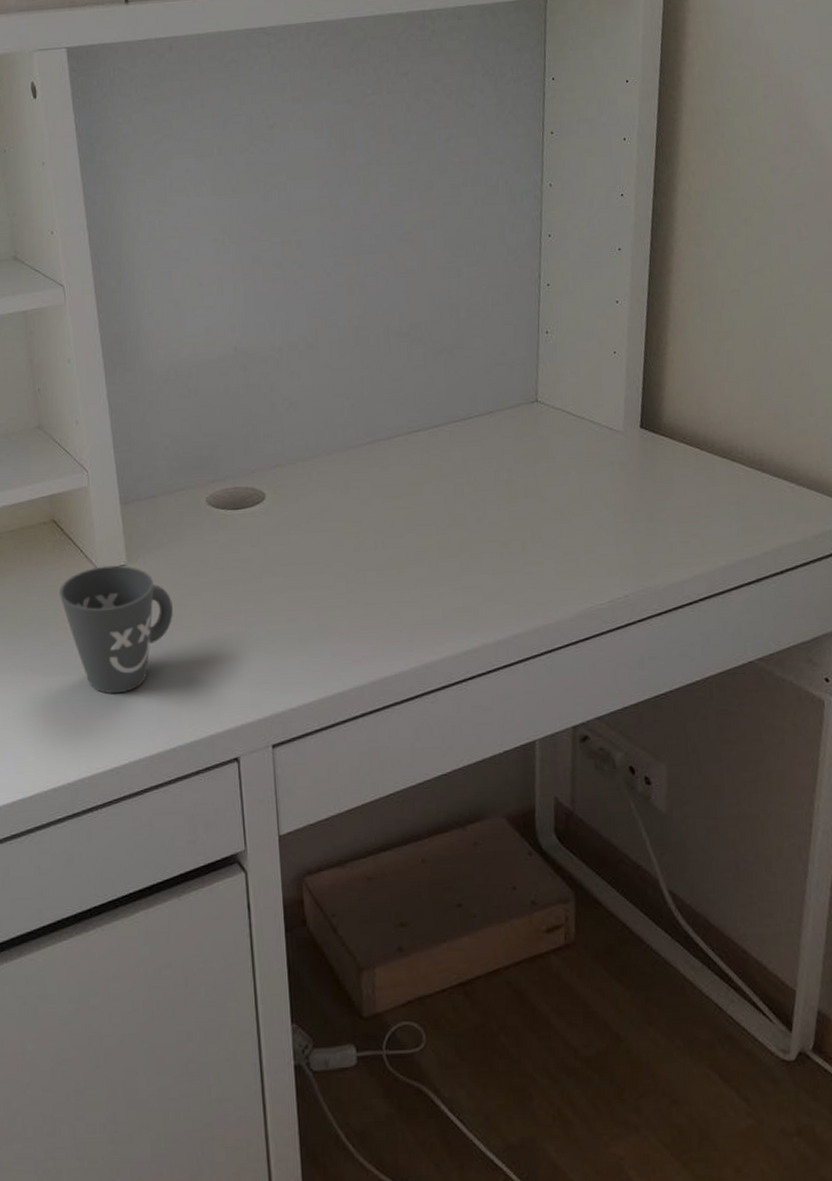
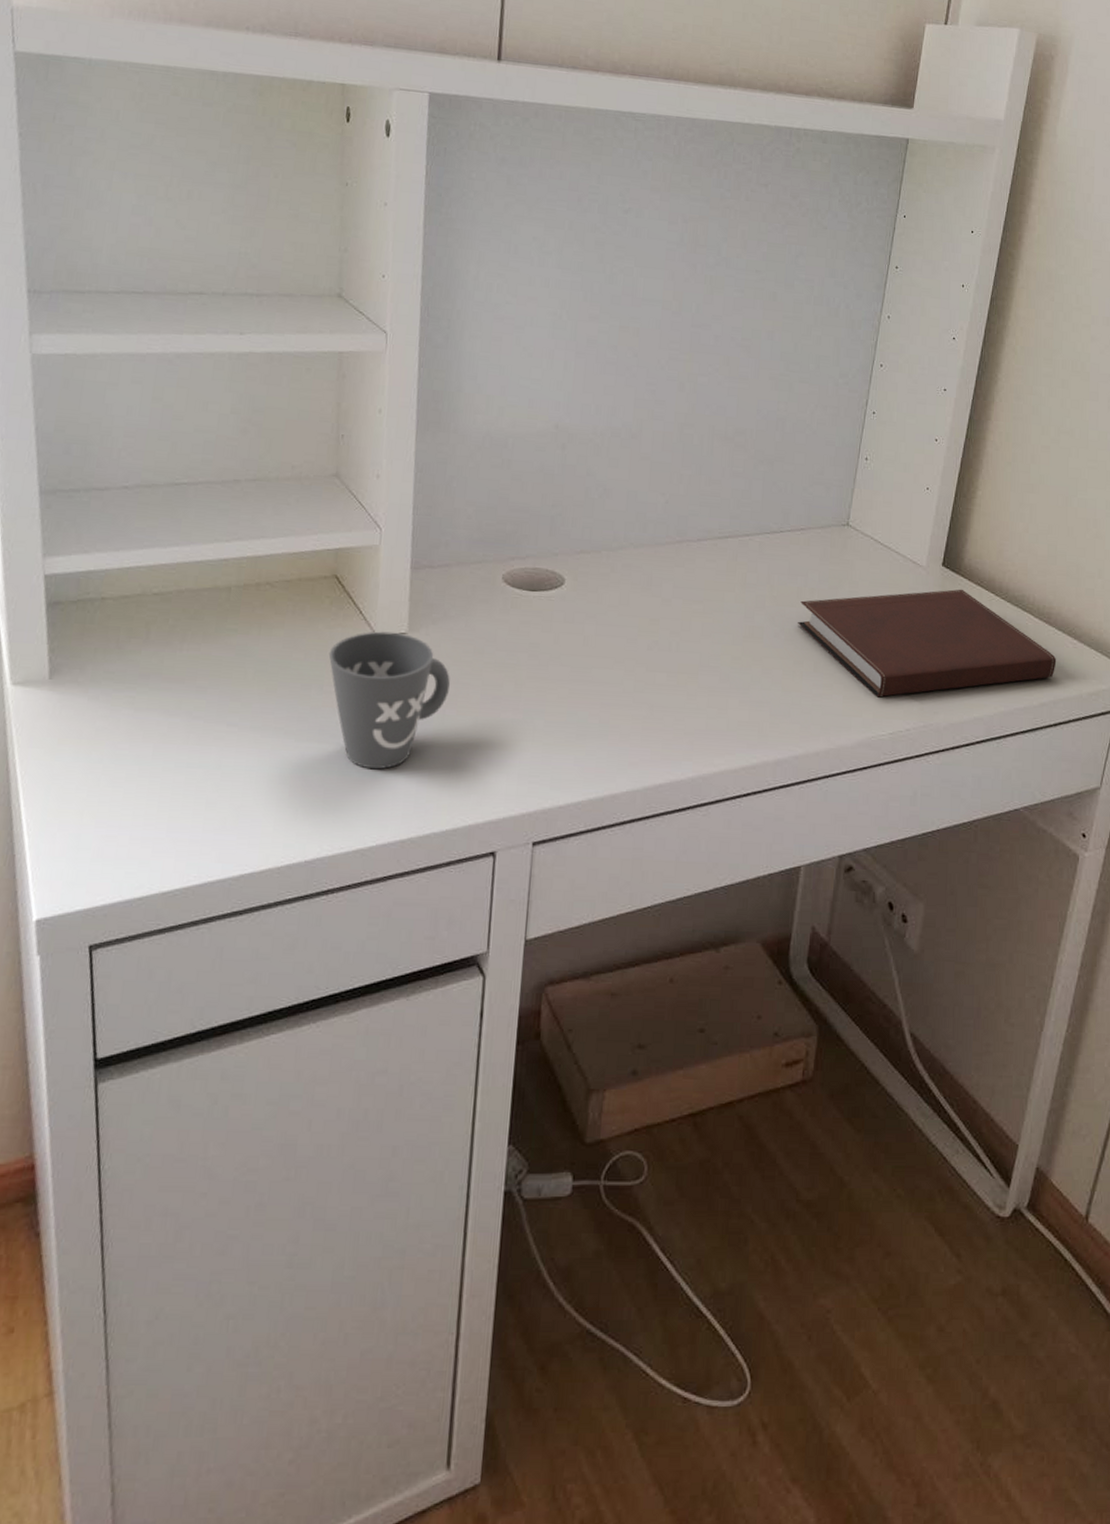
notebook: none [498,448,775,568] -> present [797,589,1057,698]

